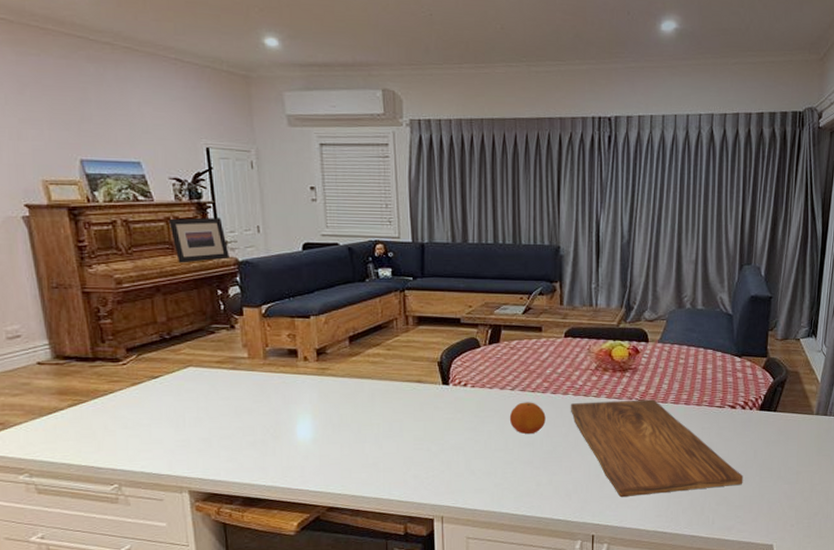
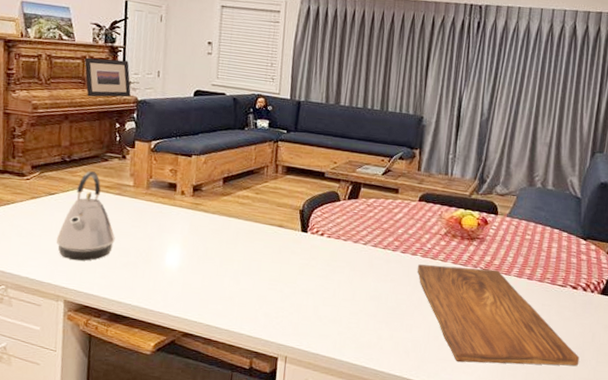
kettle: none [168,347,236,446] -> present [56,171,115,261]
fruit: present [509,402,546,434] -> none [359,257,394,288]

